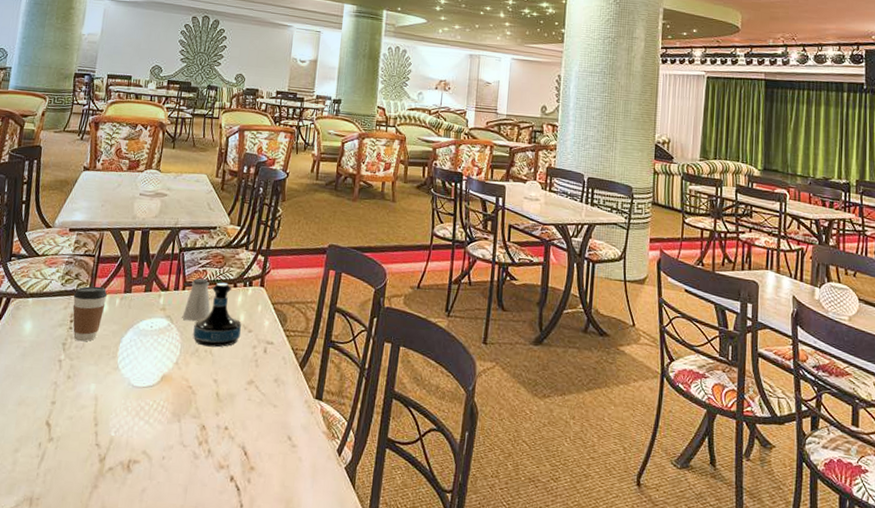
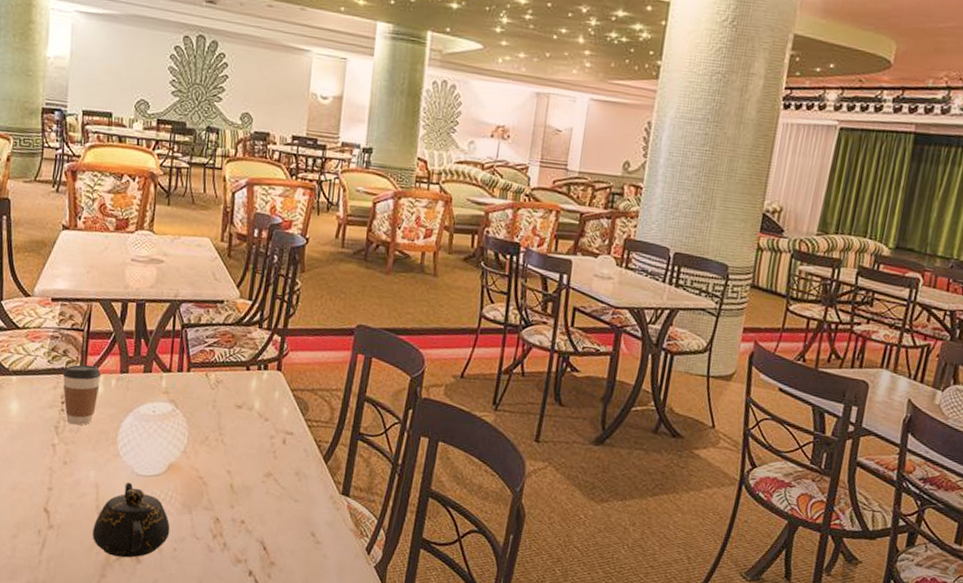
teapot: none [88,393,160,468] -> present [92,482,170,558]
saltshaker: present [182,278,211,322] -> none [188,359,221,408]
tequila bottle: present [193,282,241,348] -> none [201,364,256,436]

